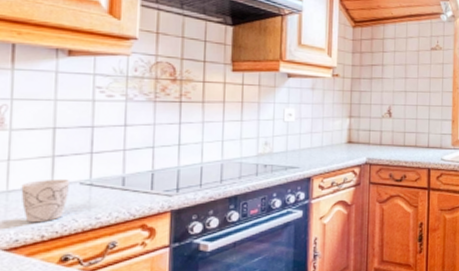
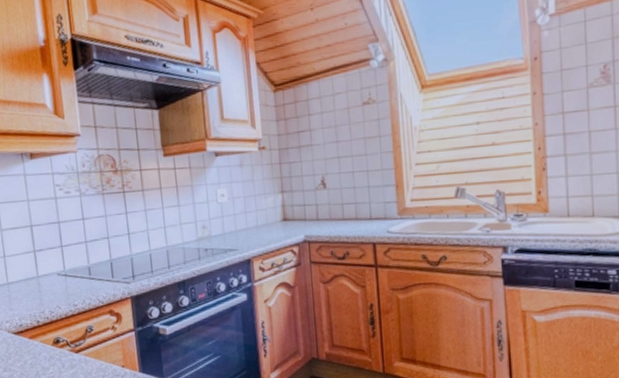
mug: present [21,178,69,223] -> none [16,270,51,310]

